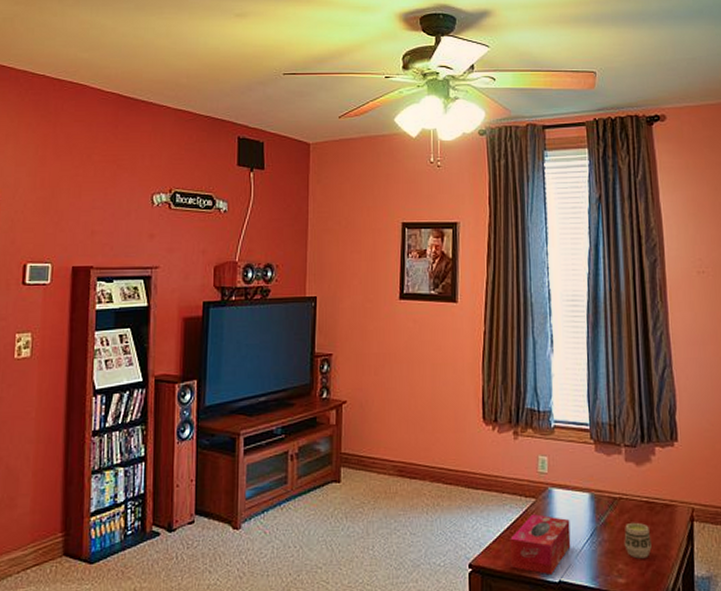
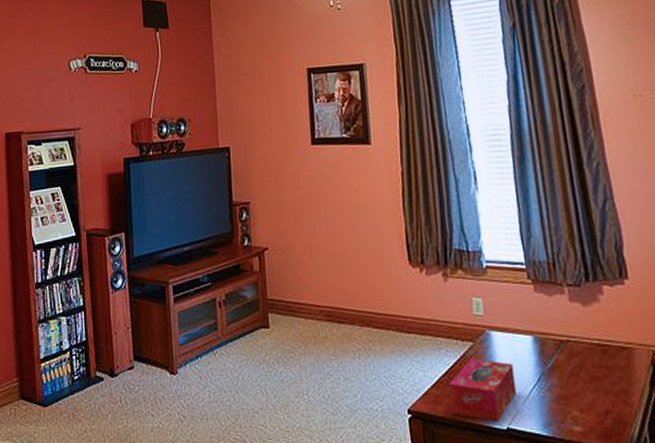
cup: present [624,522,652,559] -> none [576,366,609,406]

